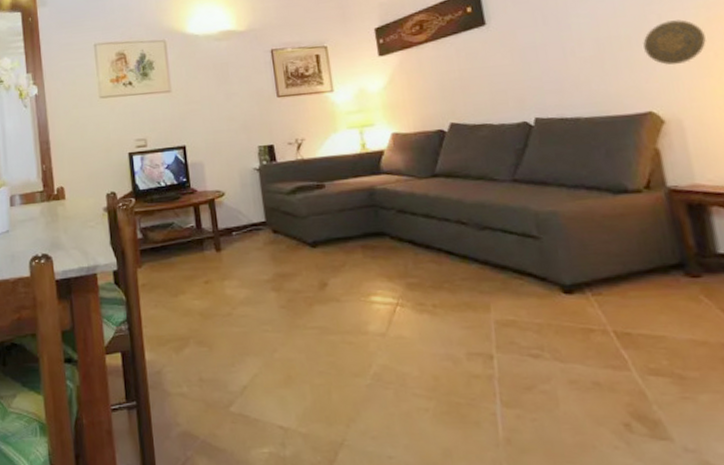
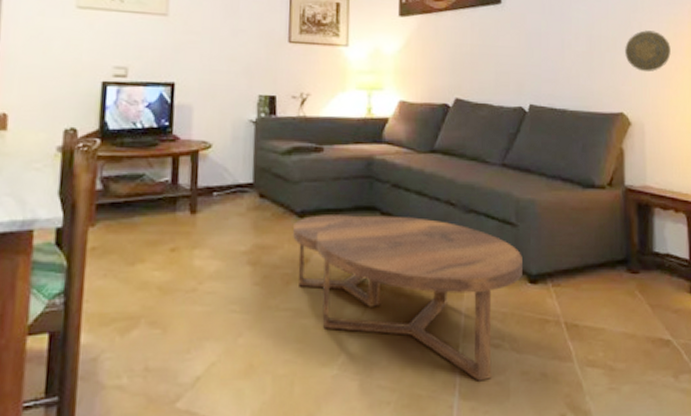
coffee table: none [308,238,554,390] -> present [293,215,522,381]

